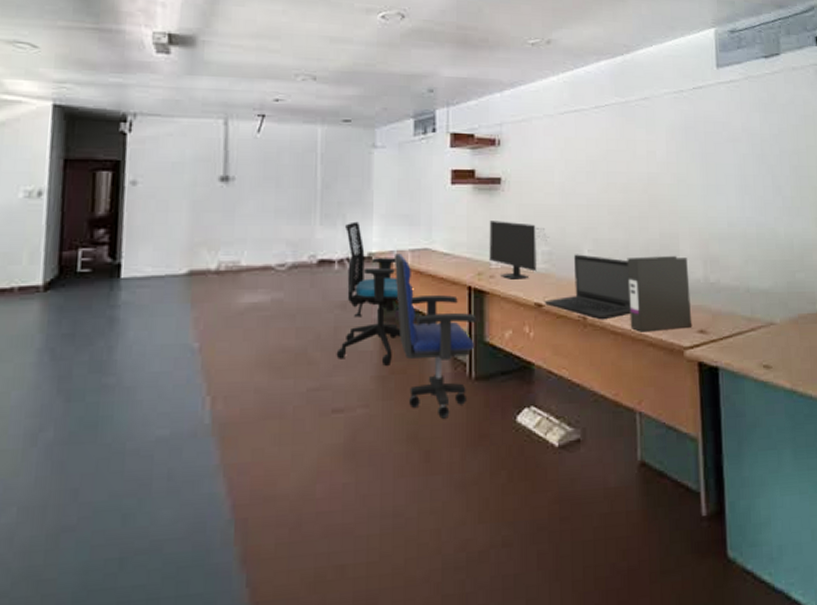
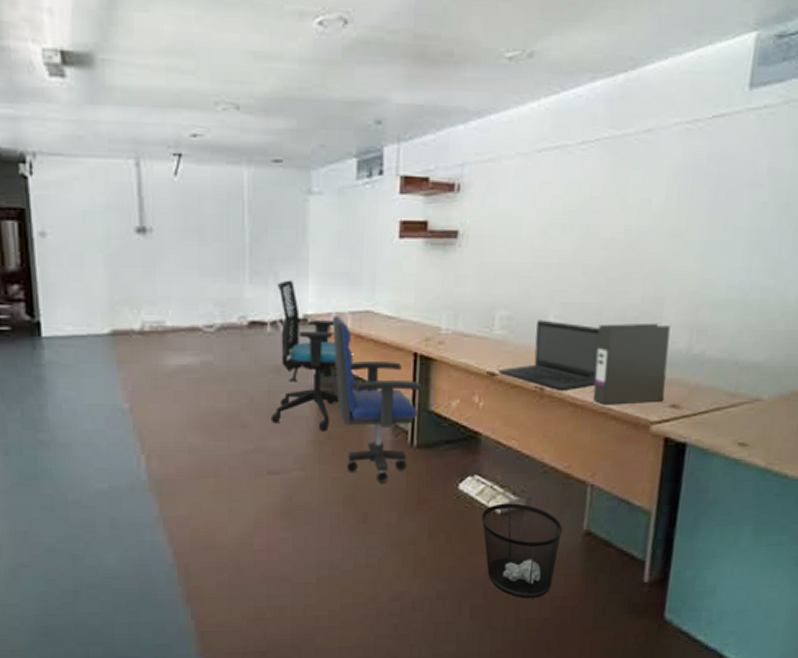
computer monitor: present [489,221,550,279] -> none [439,281,511,346]
waste bin: none [540,434,619,541] -> present [481,503,563,598]

